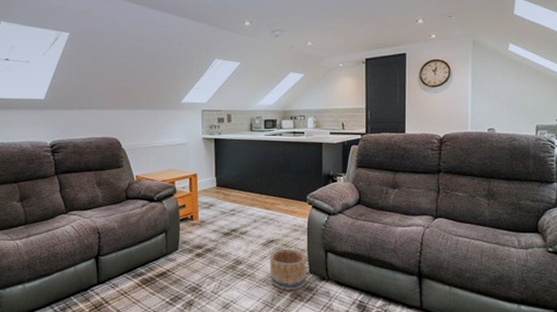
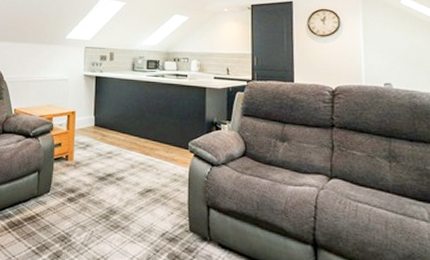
basket: present [269,249,307,290] -> none [146,200,187,250]

